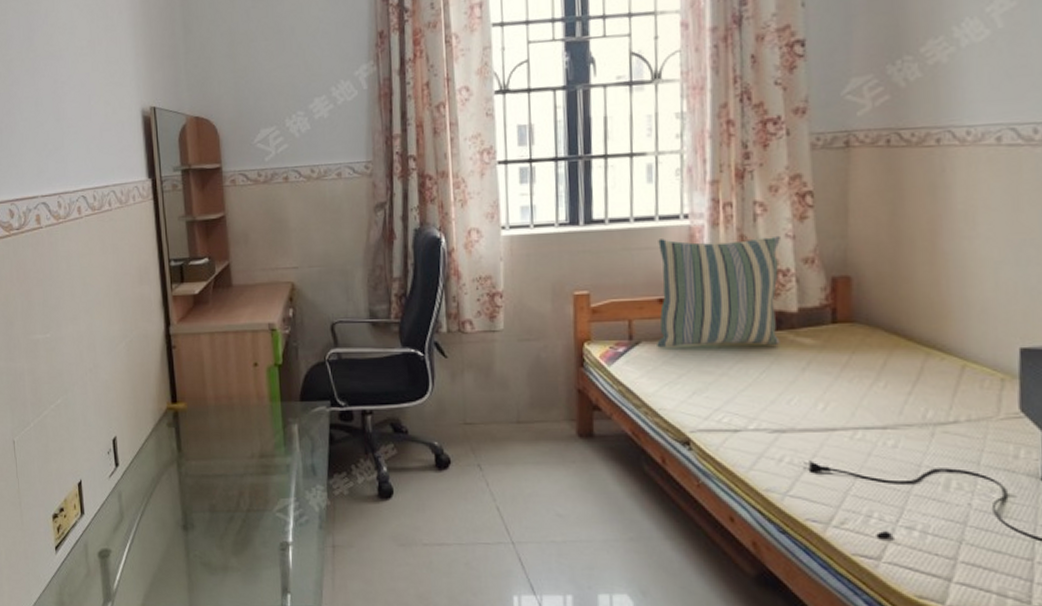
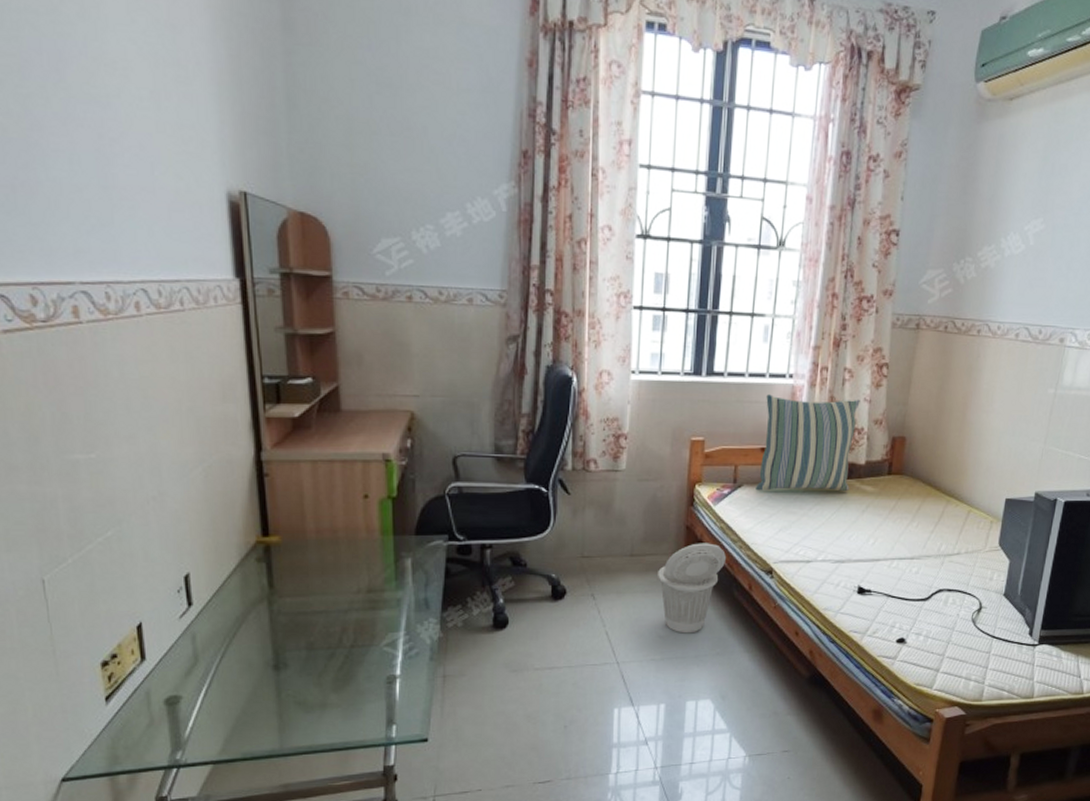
laundry basket: none [550,408,630,513] -> present [658,543,727,634]

